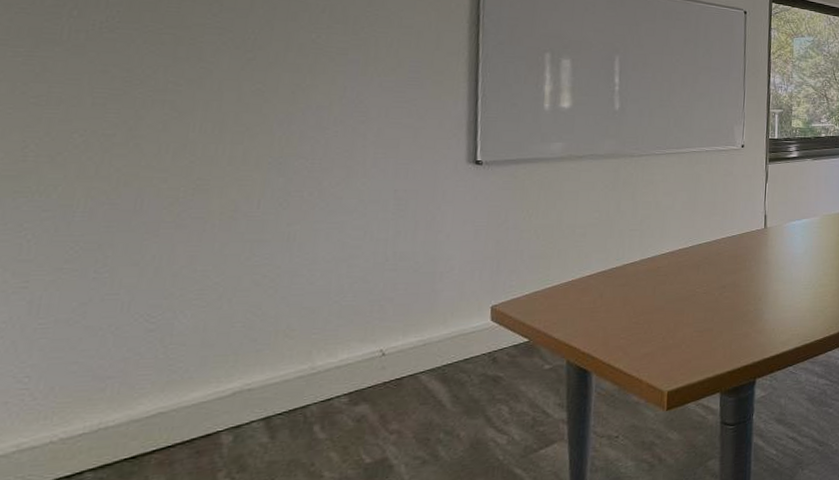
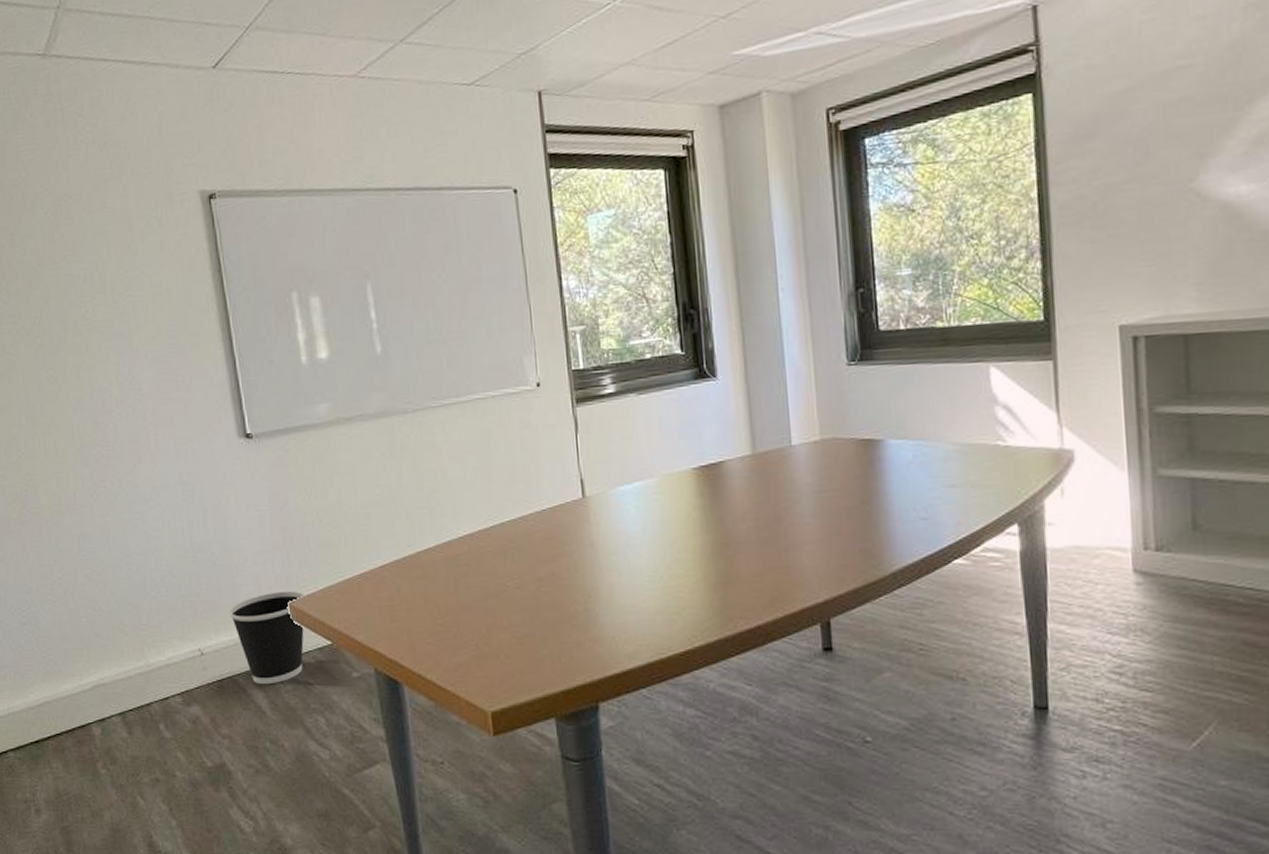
wastebasket: none [423,295,511,381] -> present [228,590,307,685]

